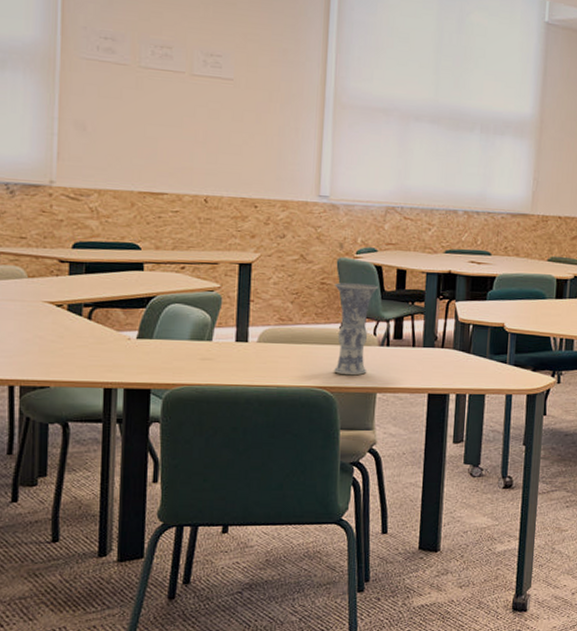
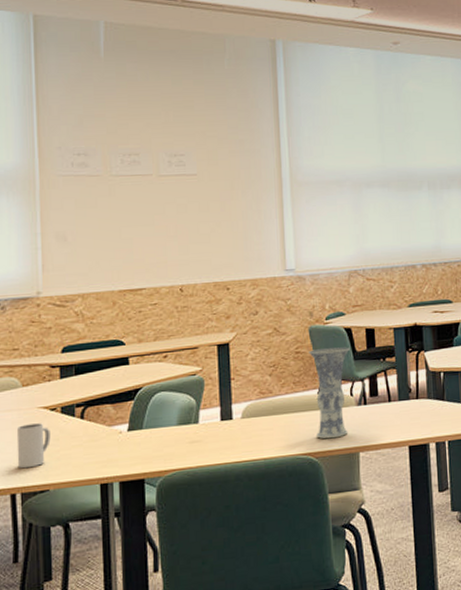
mug: none [17,317,55,362] -> present [16,423,51,469]

